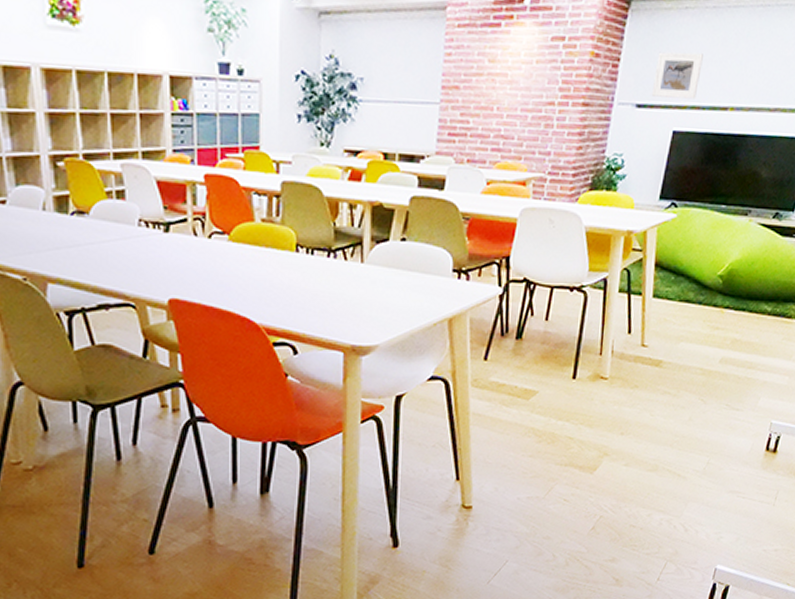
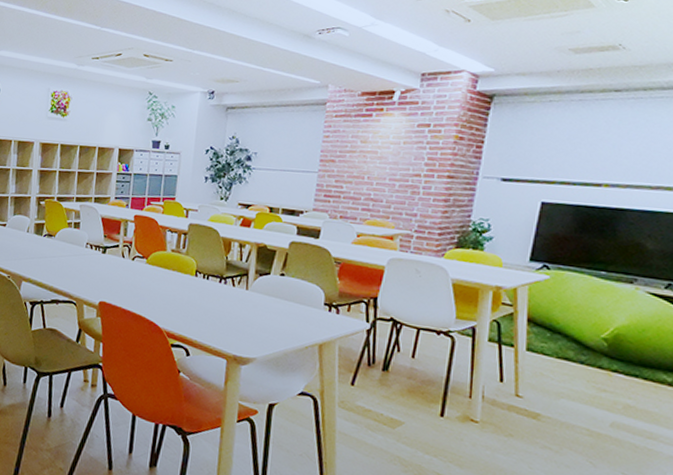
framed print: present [651,51,703,99] -> none [517,136,571,176]

